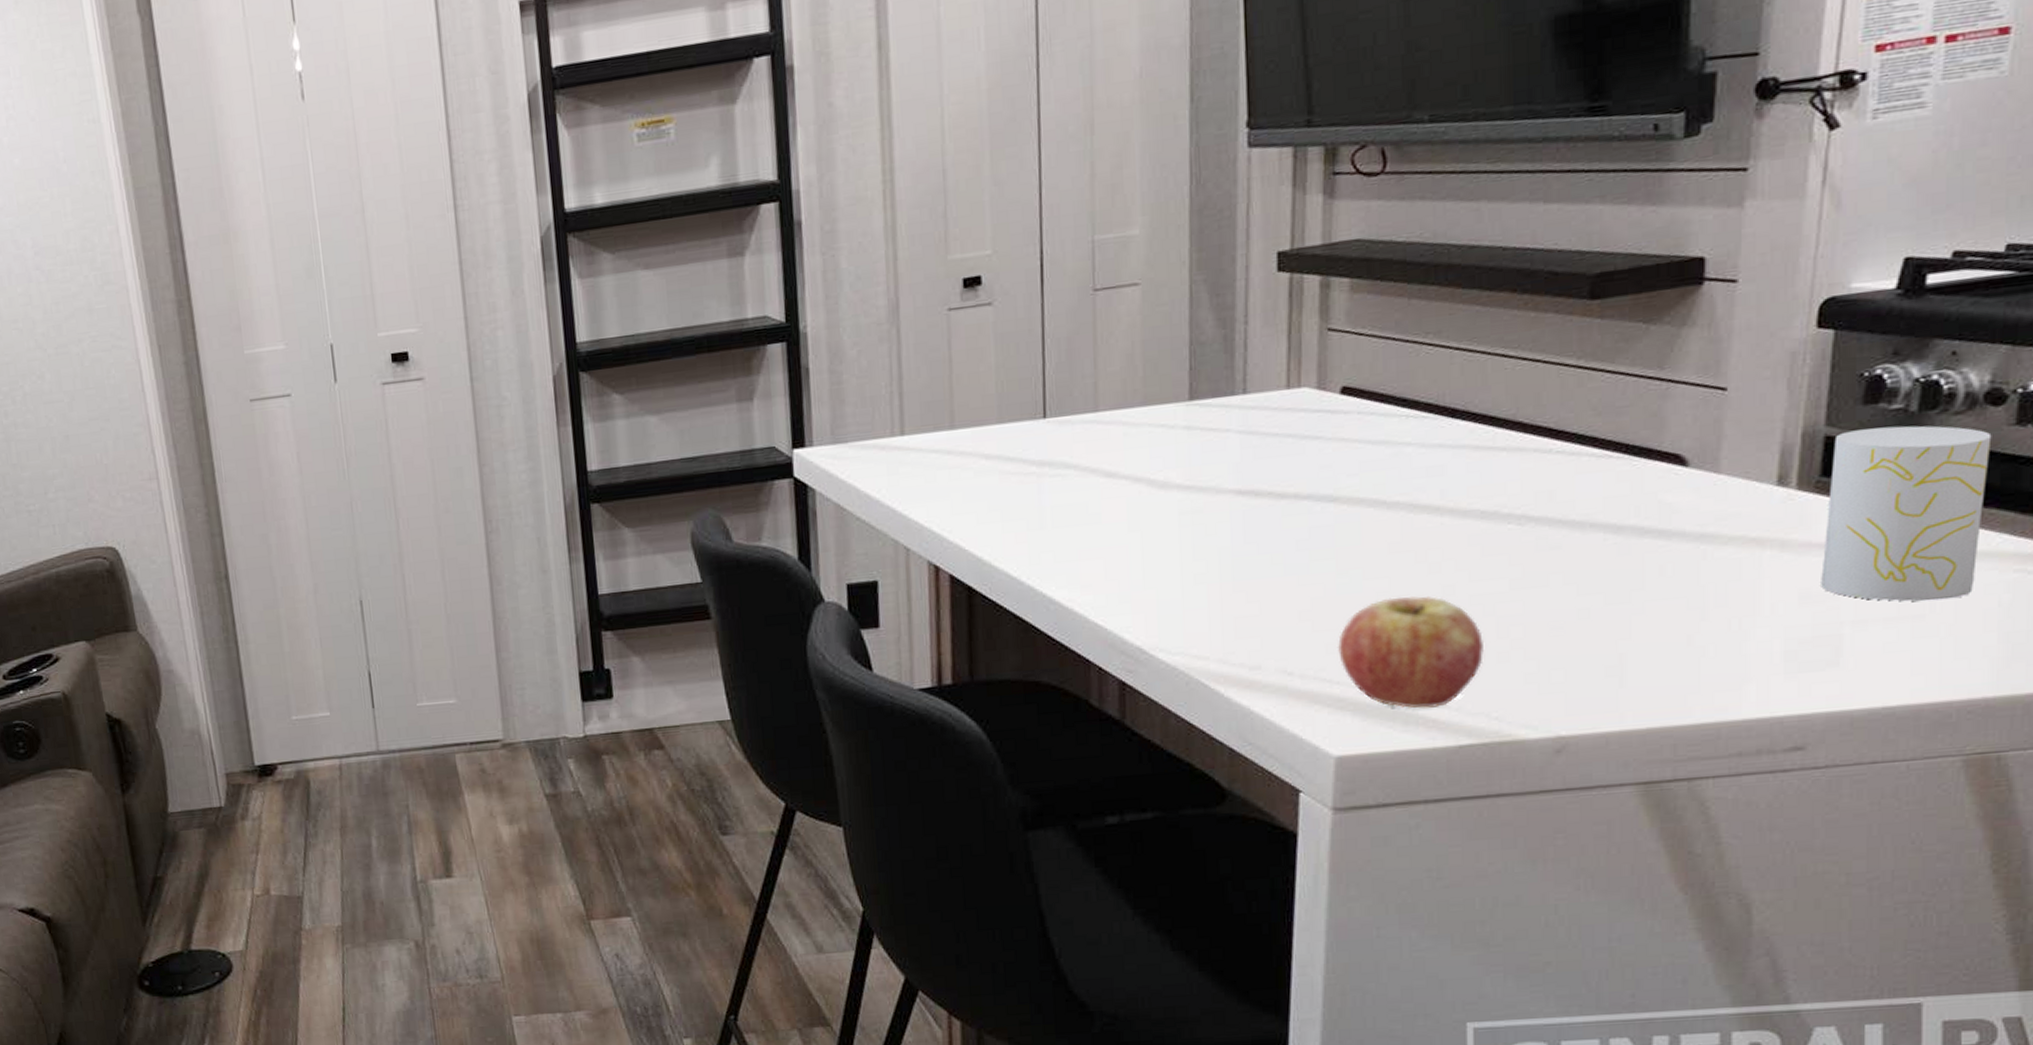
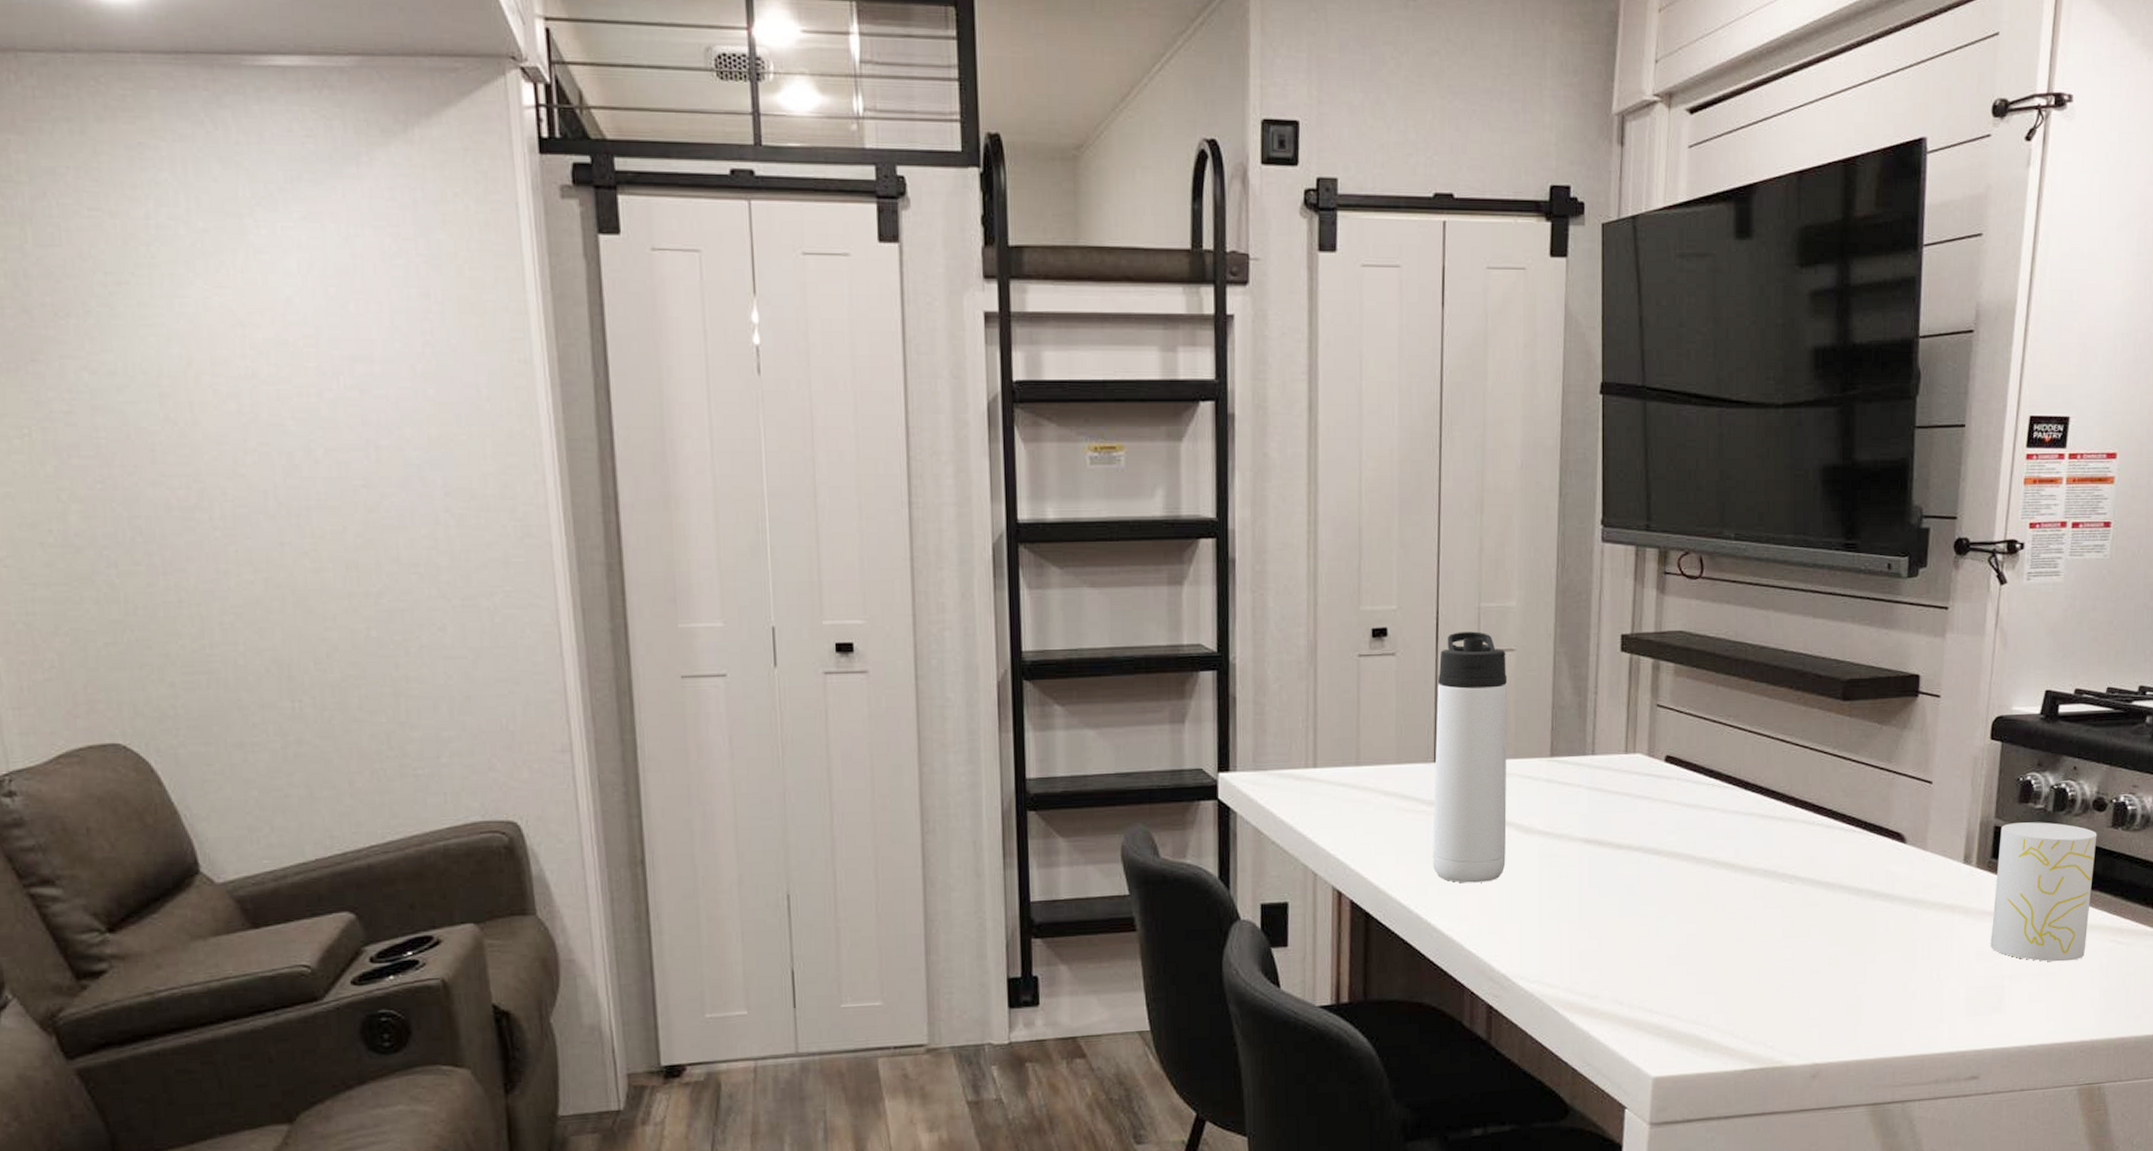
thermos bottle: none [1044,268,1137,549] -> present [1432,631,1508,883]
fruit: present [1337,596,1483,709] -> none [1656,940,1763,1037]

